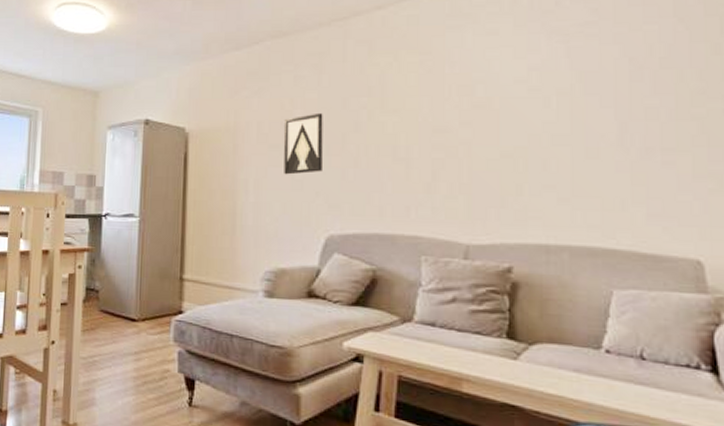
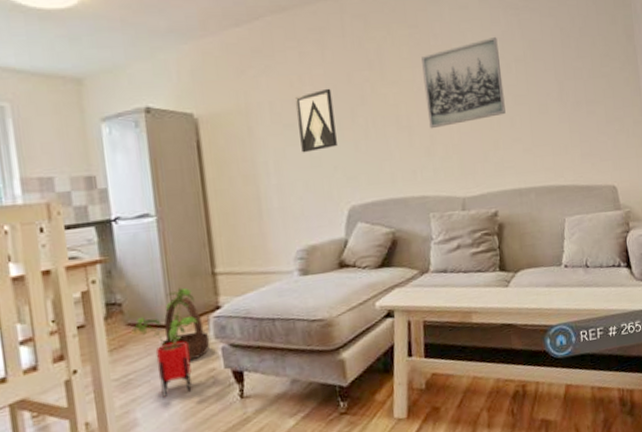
house plant: none [104,286,162,386] -> present [133,287,198,397]
basket: none [125,296,169,357] -> present [161,297,210,361]
wall art: none [432,67,537,164] -> present [421,37,506,129]

